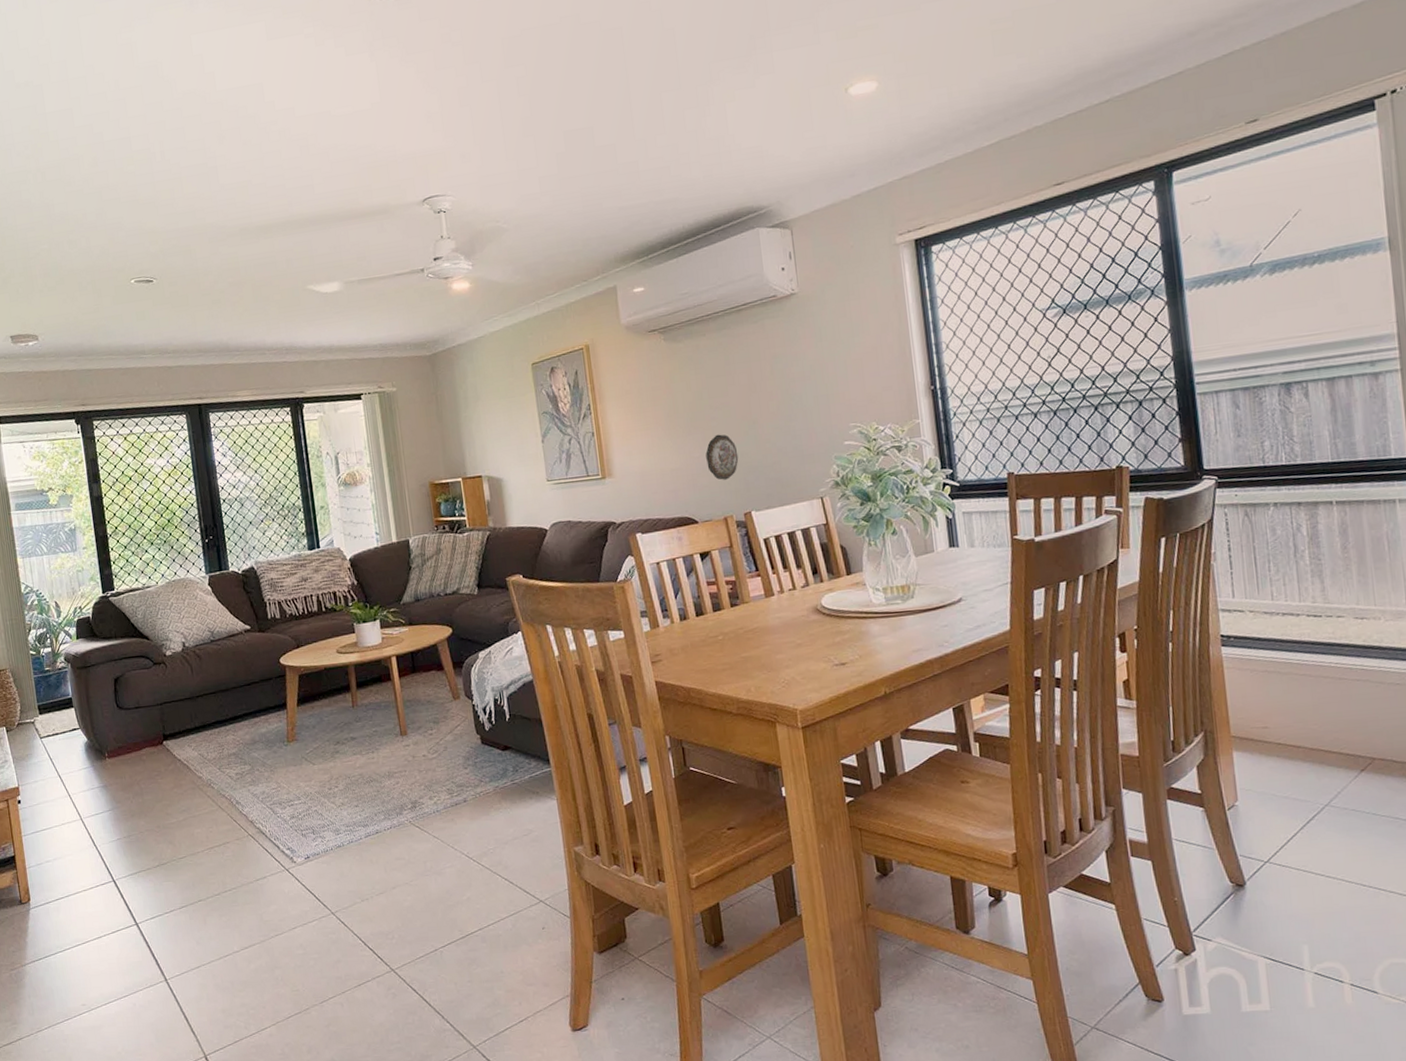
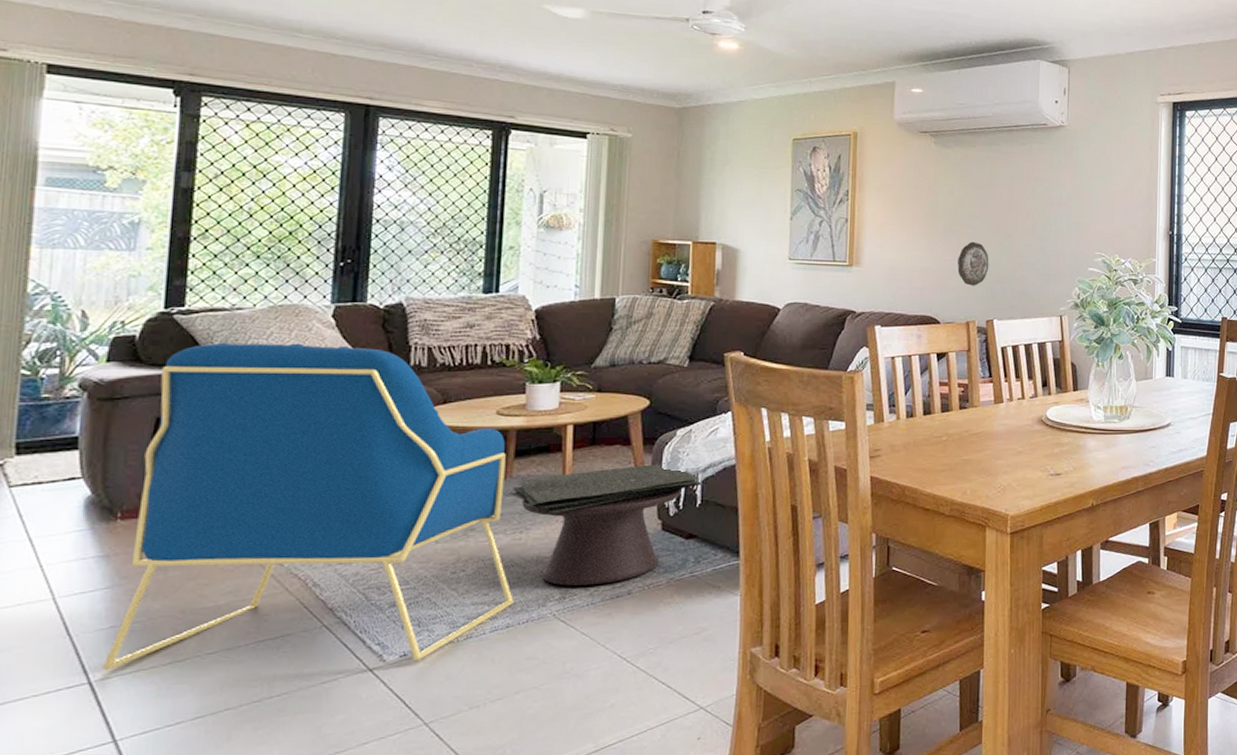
armchair: none [110,607,378,872] -> present [102,342,514,671]
side table: none [356,683,509,797] -> present [507,463,704,586]

